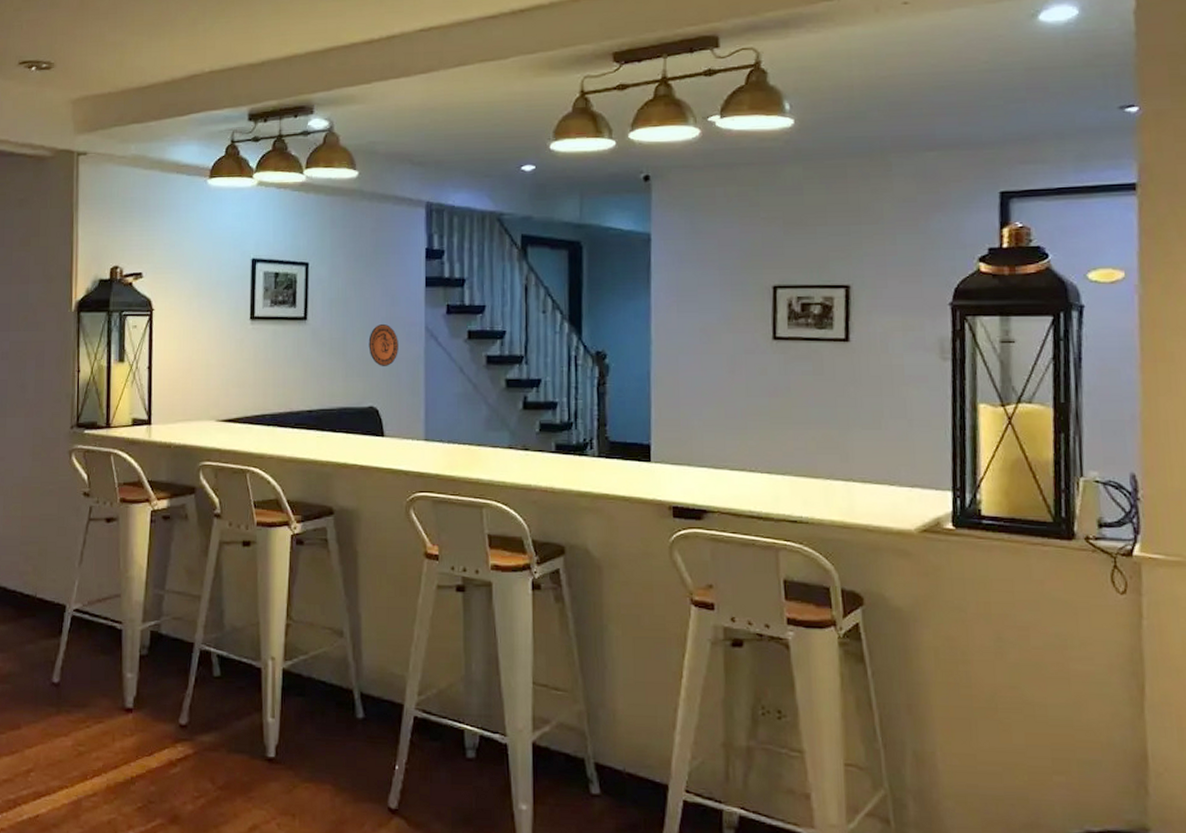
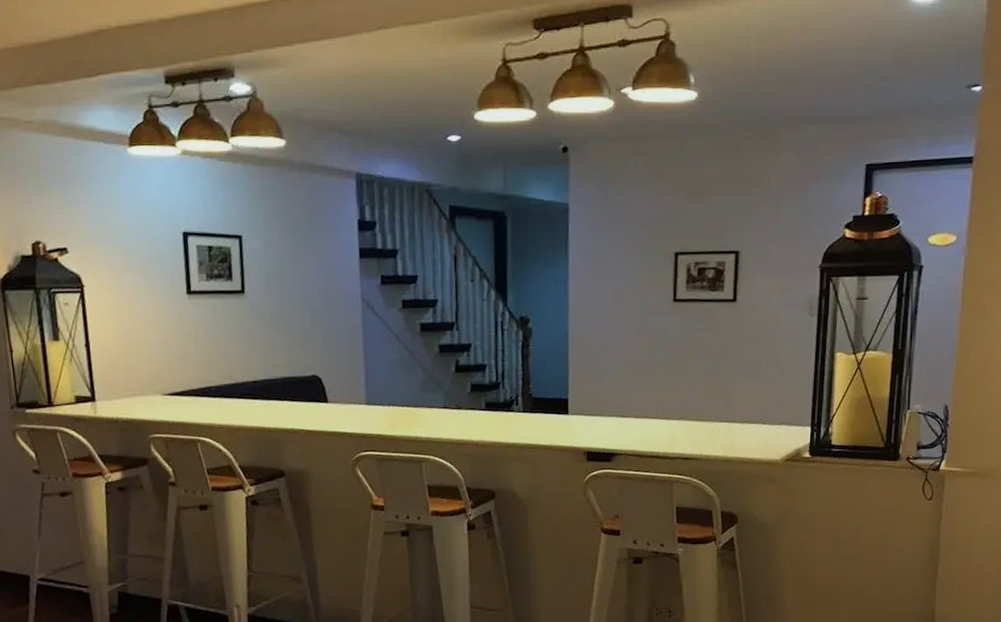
decorative plate: present [368,324,398,366] -> none [307,296,337,336]

